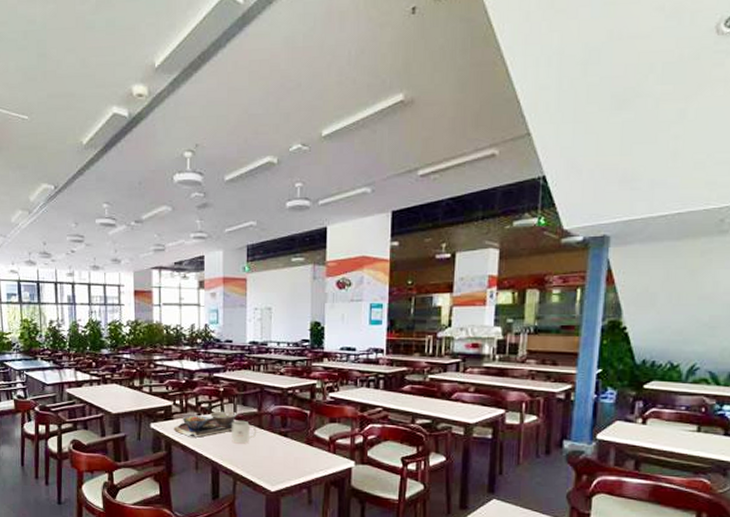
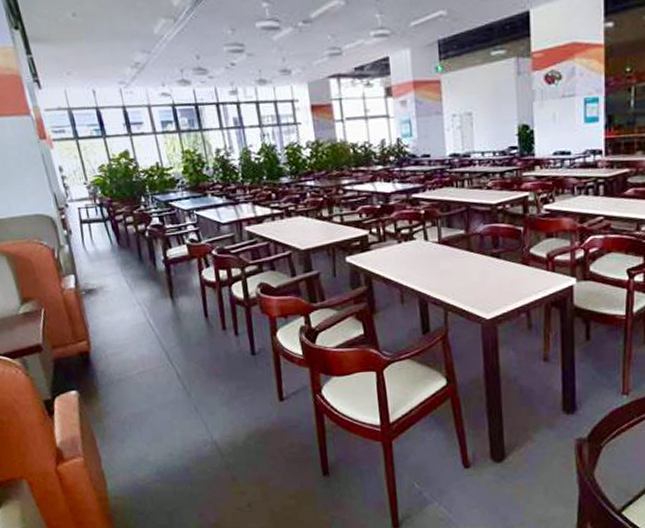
food tray: present [173,407,237,439] -> none [372,232,442,270]
mug: present [232,420,257,444] -> none [437,244,466,271]

